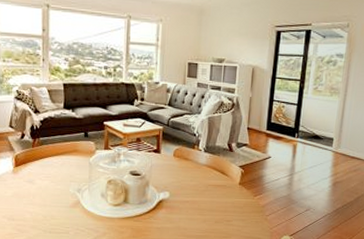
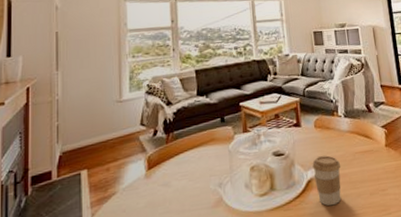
coffee cup: none [165,182,192,225] -> present [312,155,342,206]

